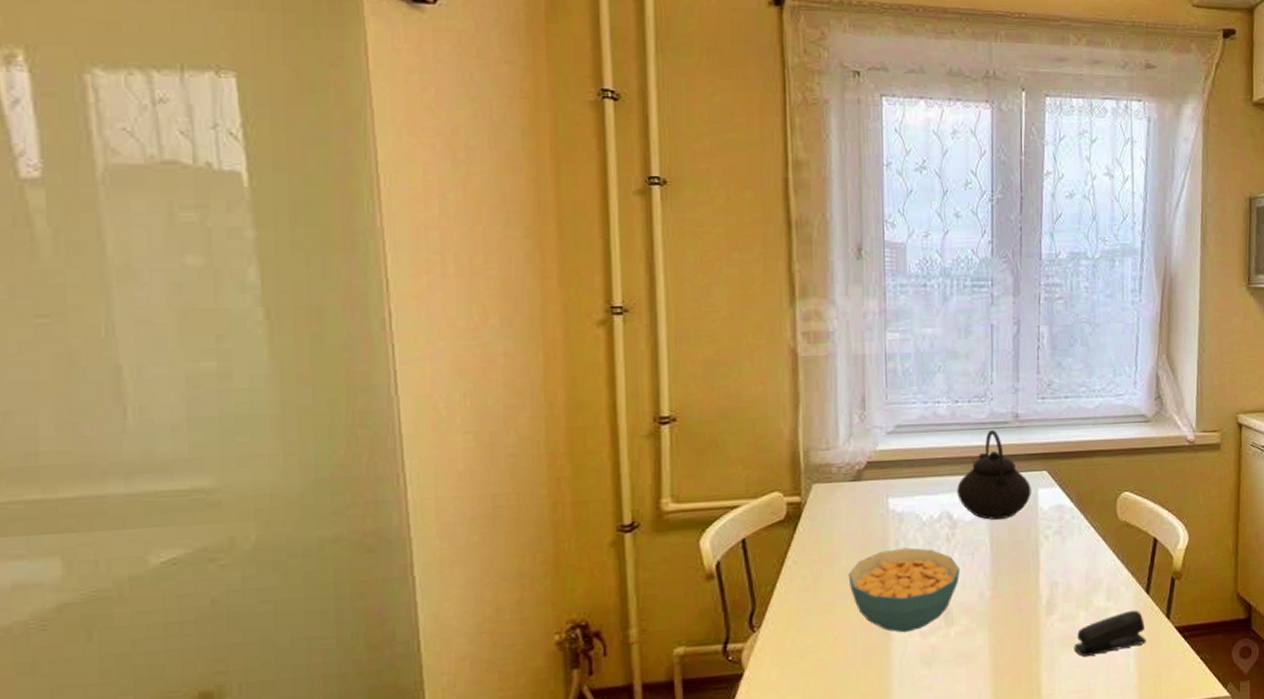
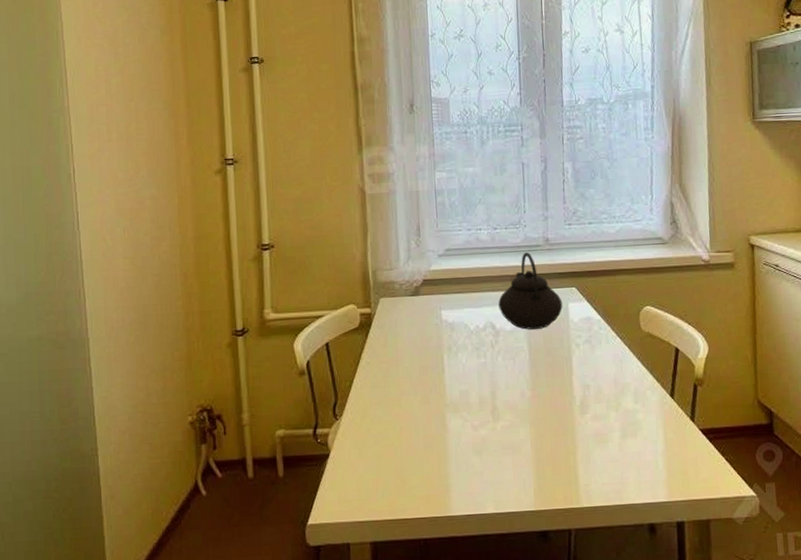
cereal bowl: present [848,547,961,633] -> none [410,352,504,425]
stapler: present [1074,610,1146,657] -> none [606,412,673,453]

